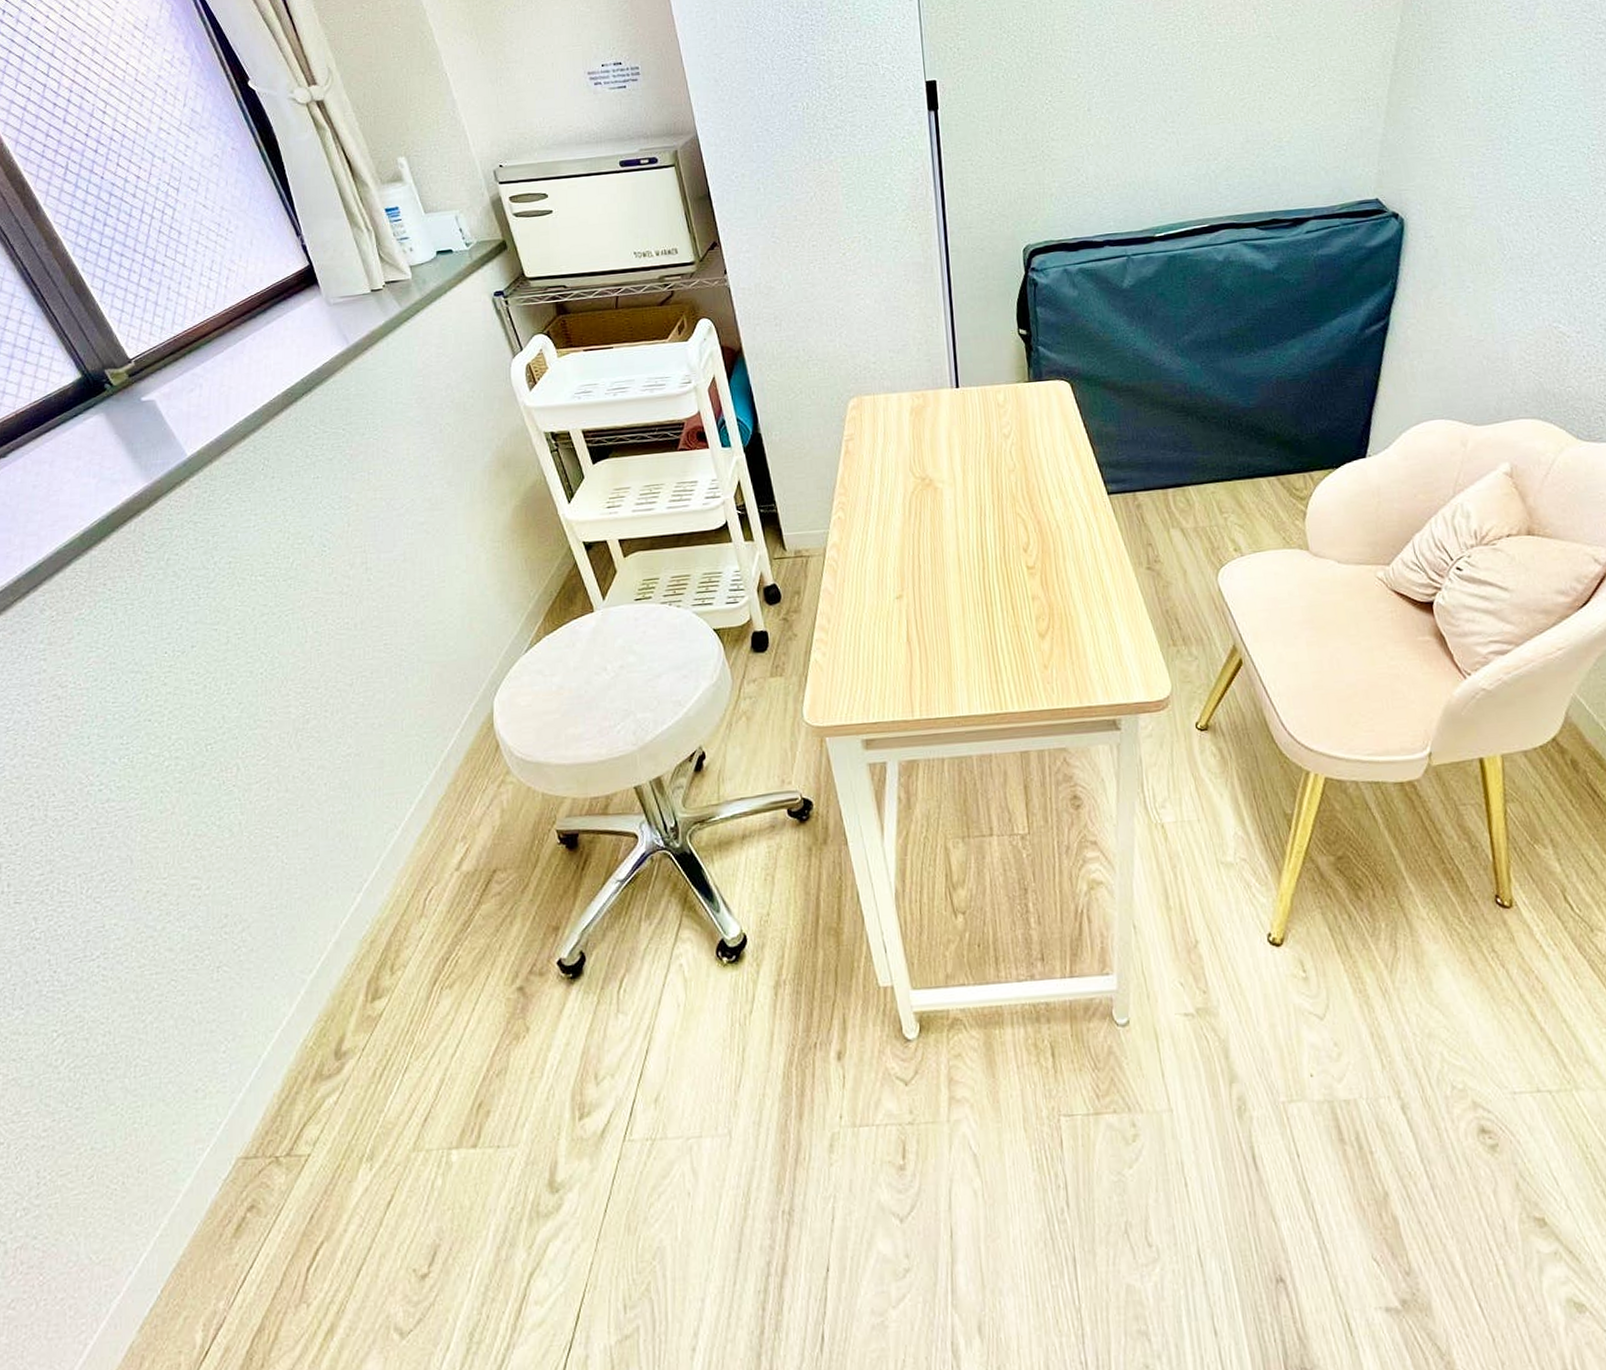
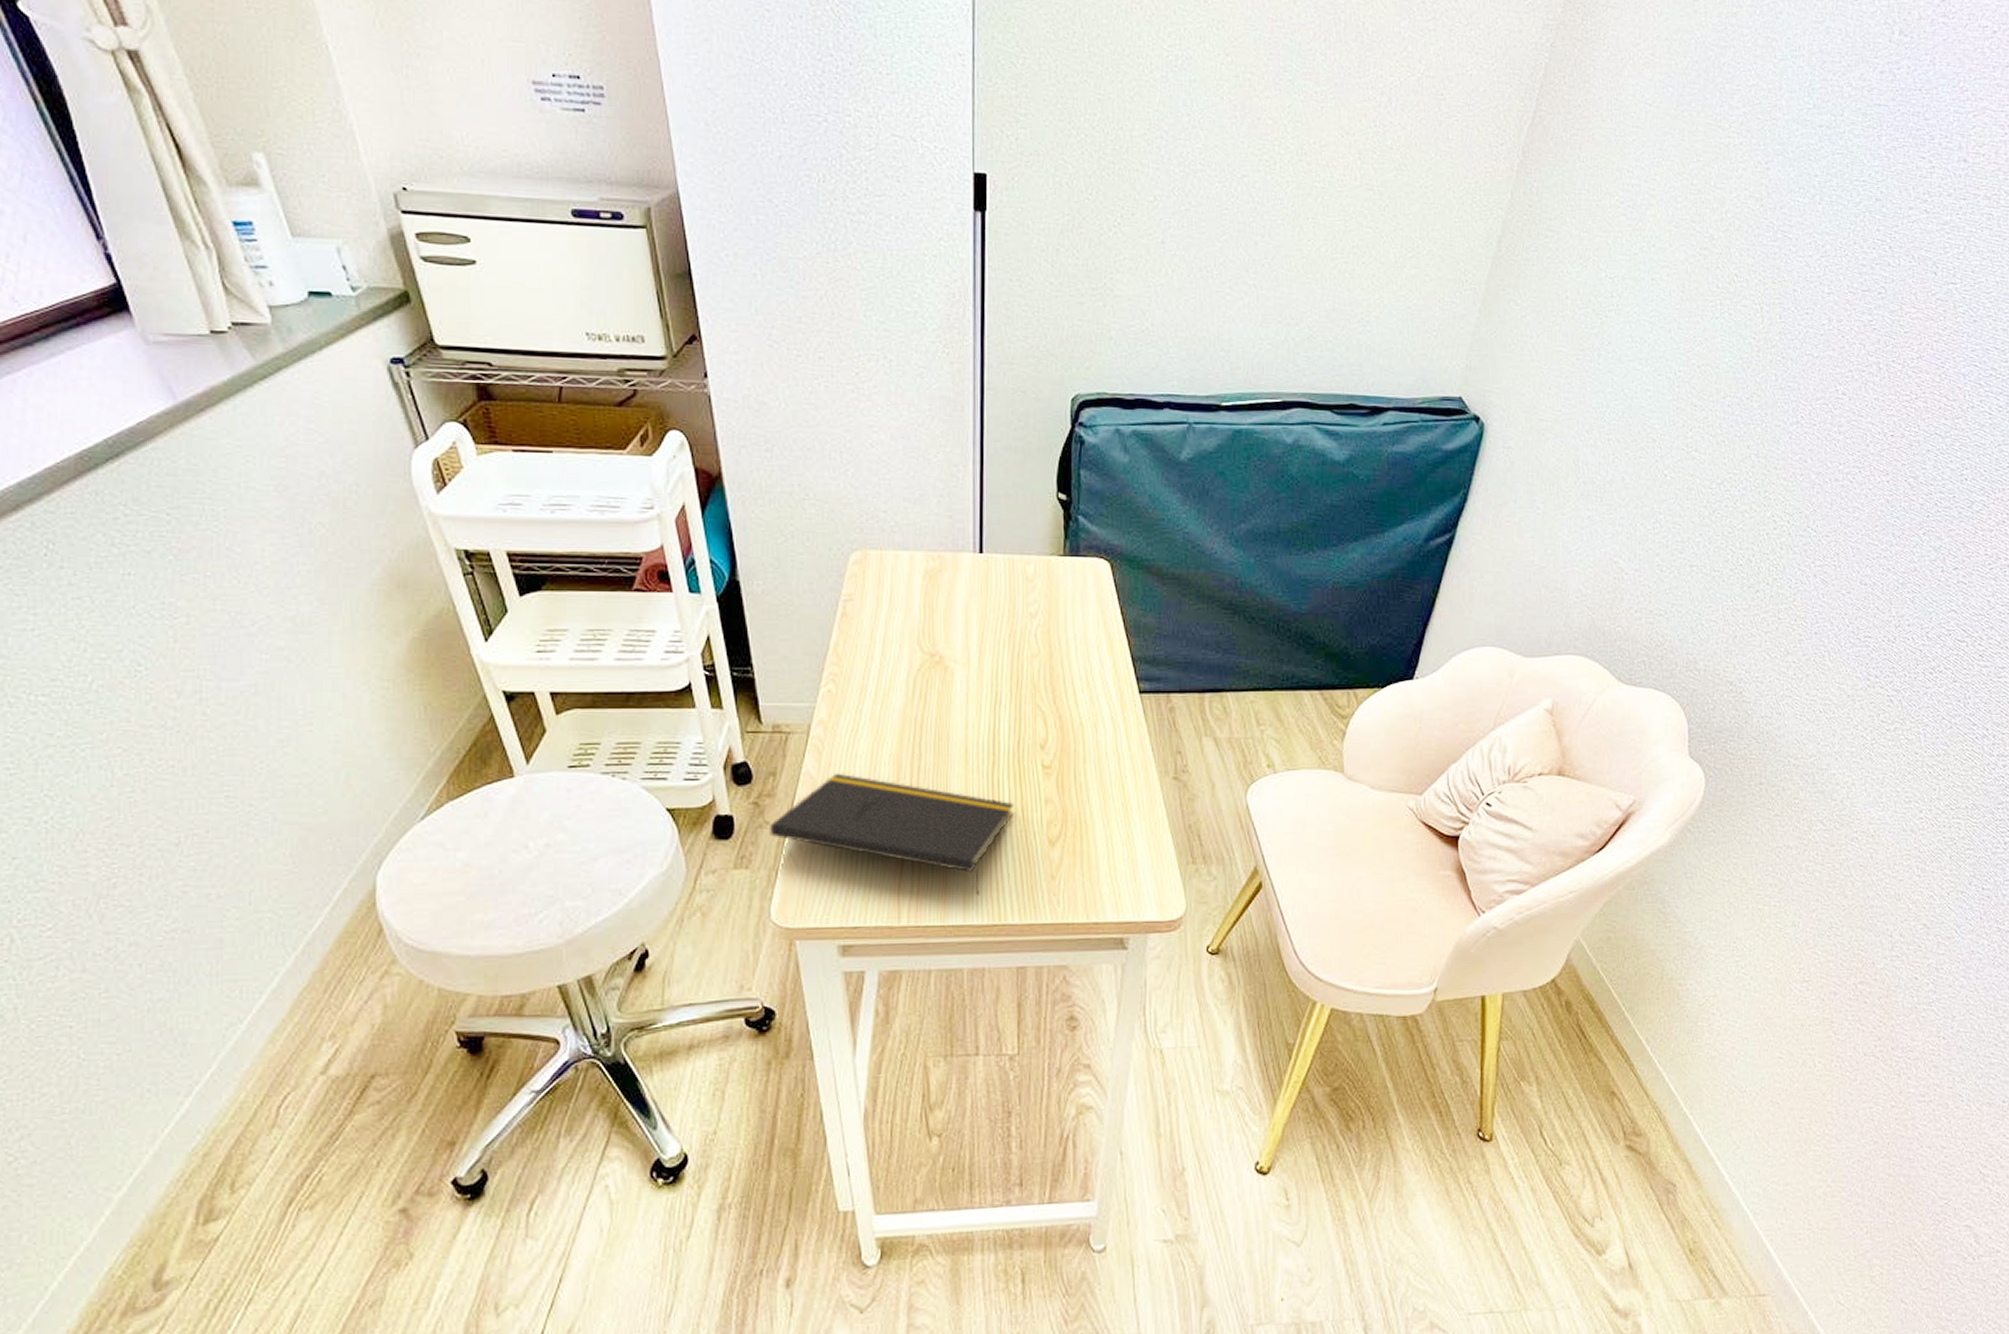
notepad: none [798,587,1006,688] -> present [770,773,1015,895]

